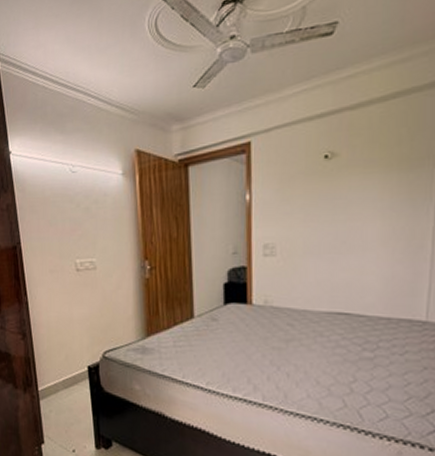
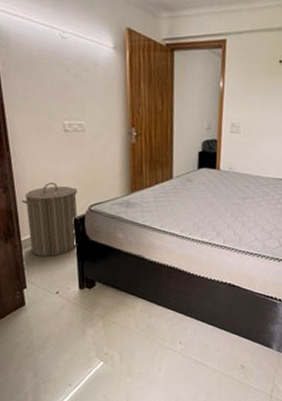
laundry hamper: none [37,326,93,410] -> present [21,182,78,257]

